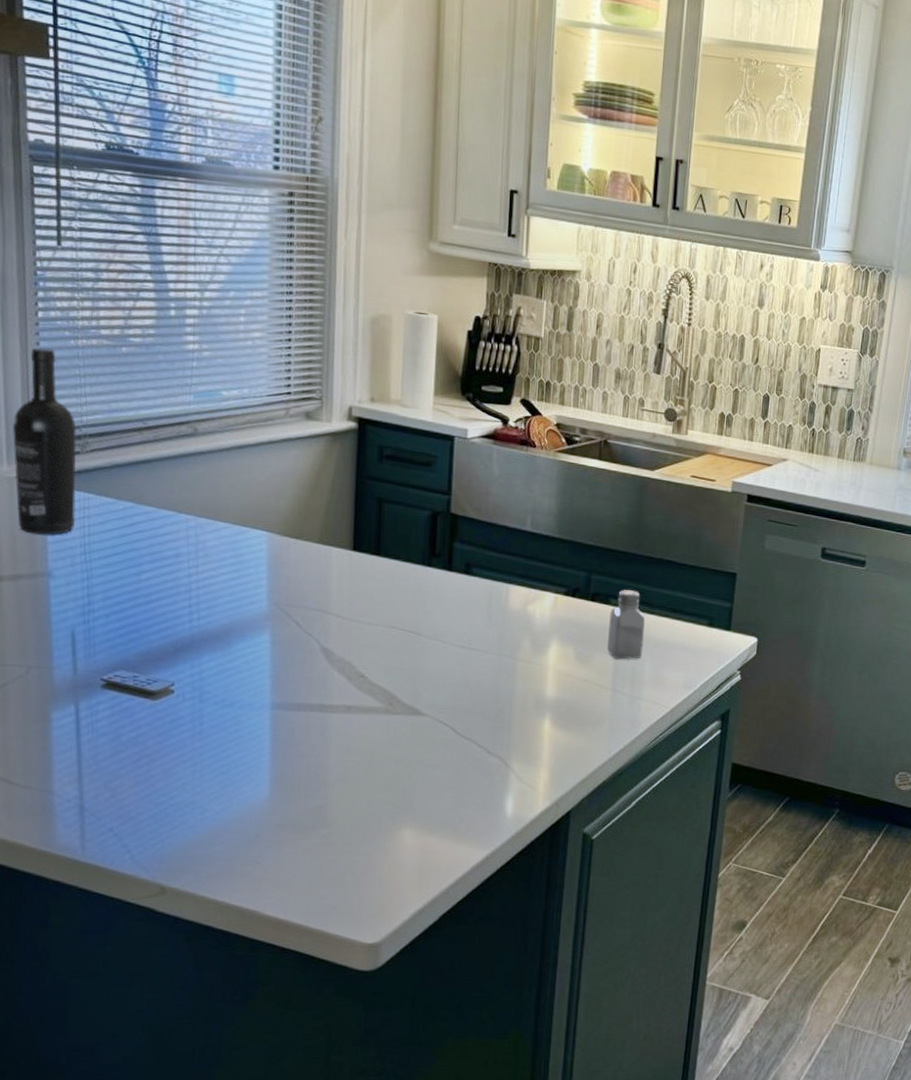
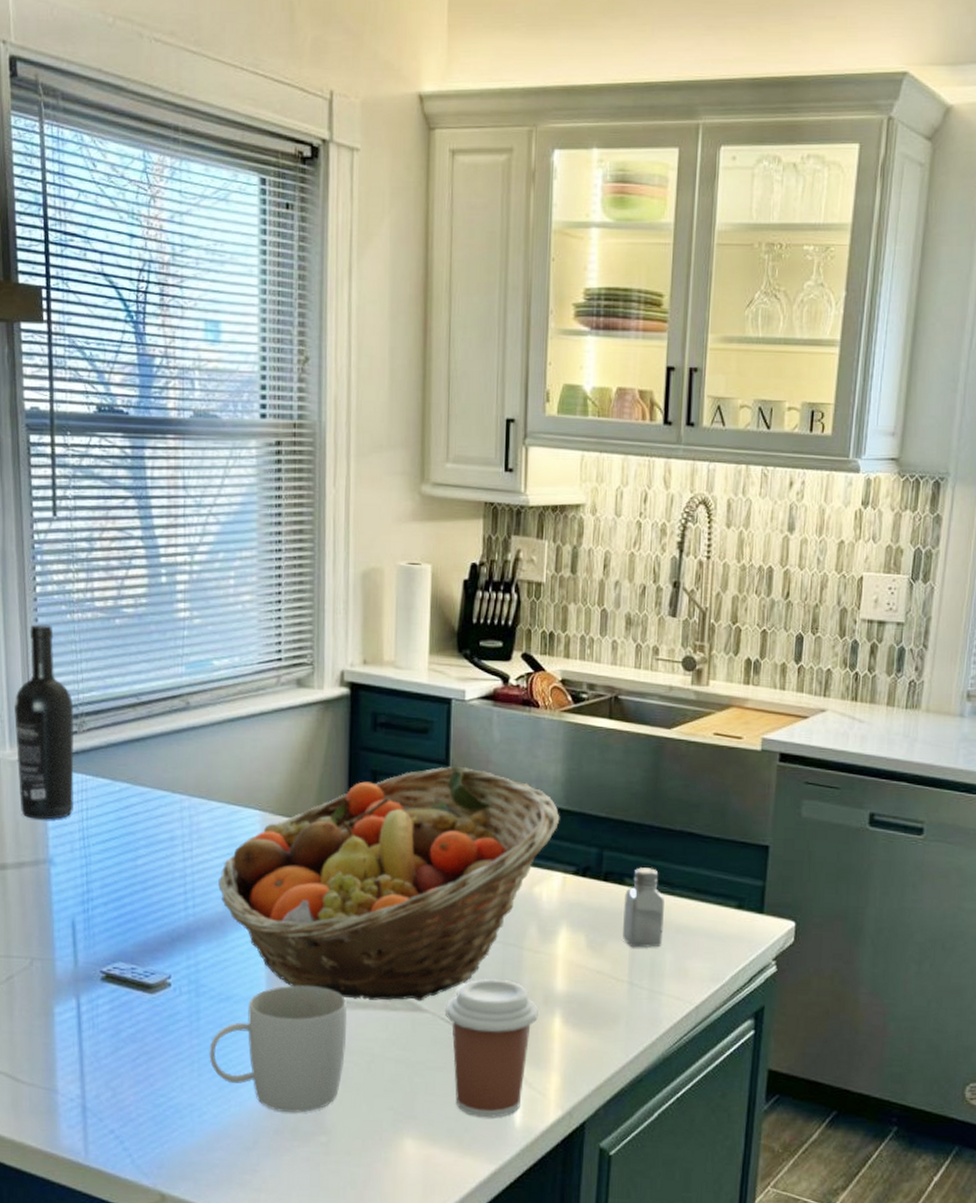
mug: none [212,692,350,808] -> present [209,985,347,1113]
fruit basket: none [224,496,553,706] -> present [218,766,560,1001]
coffee cup: none [443,686,530,808] -> present [444,979,538,1117]

